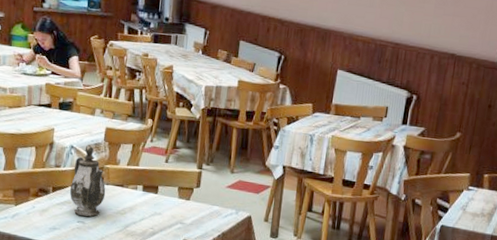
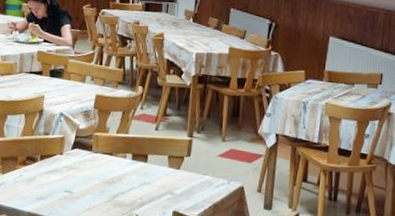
teapot: present [69,145,106,217] -> none [57,112,95,187]

